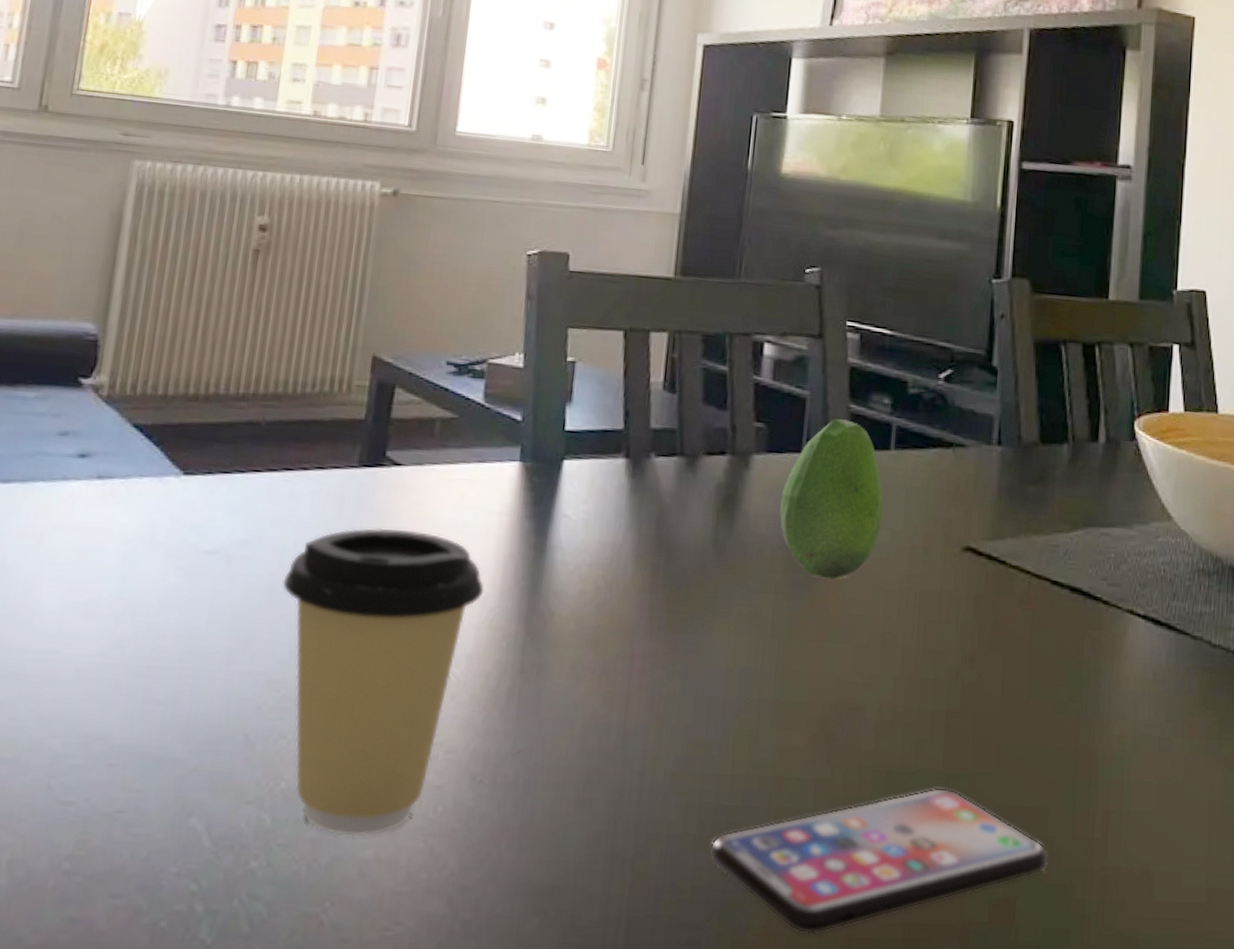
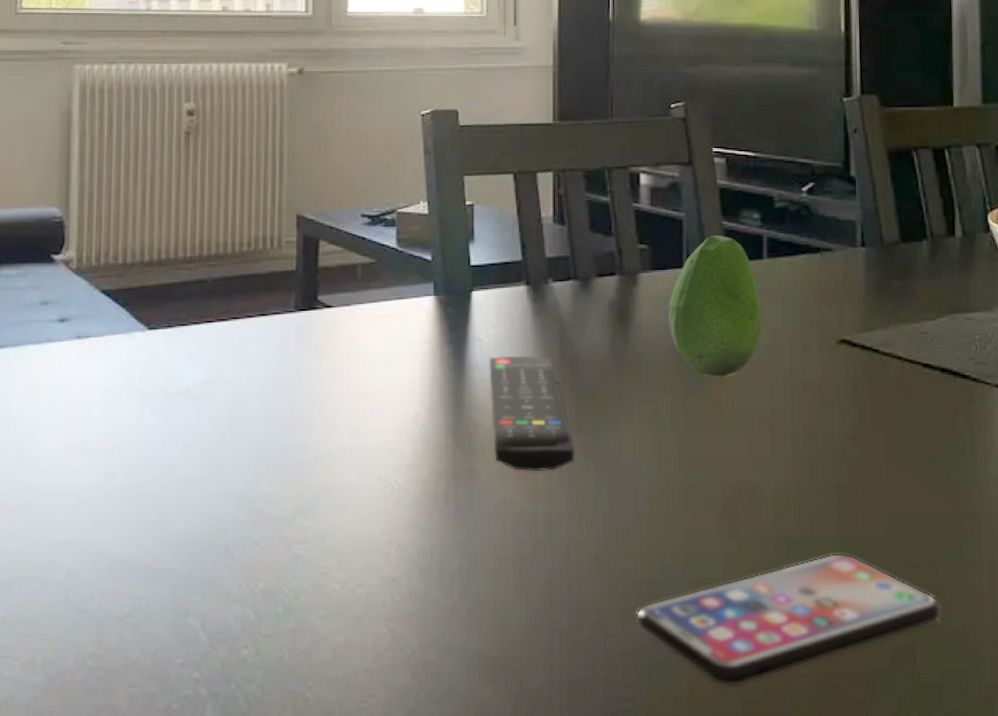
coffee cup: present [282,527,484,837] -> none [242,362,415,625]
remote control: none [569,537,661,673] -> present [488,355,574,472]

